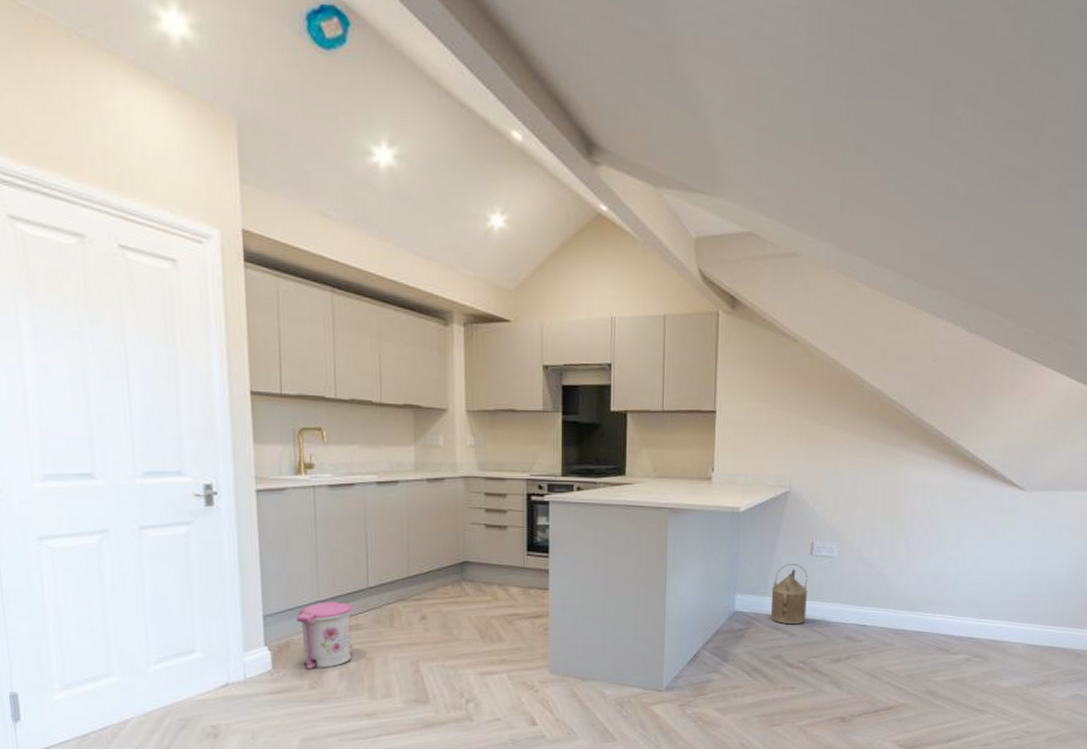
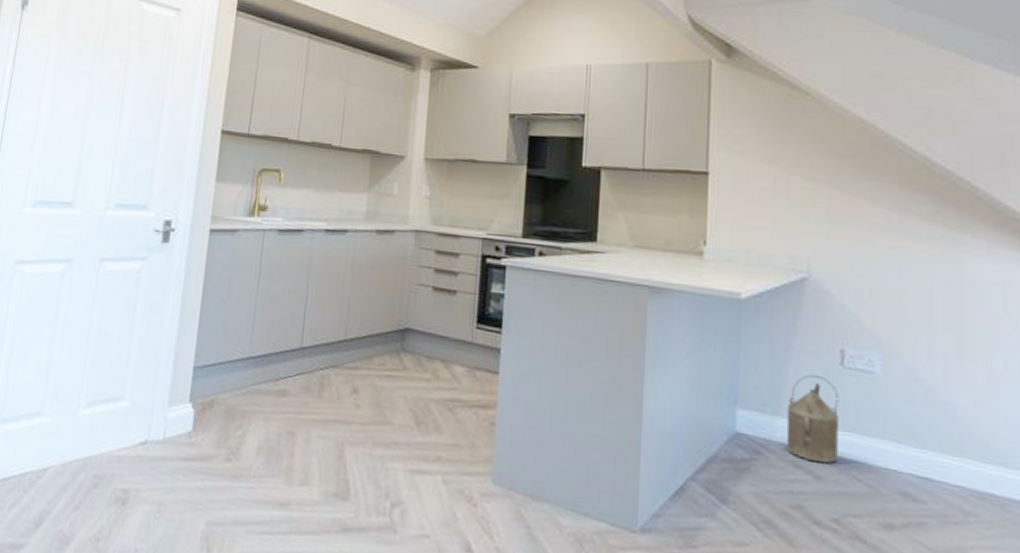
trash can: present [295,602,354,671] -> none [223,359,284,439]

